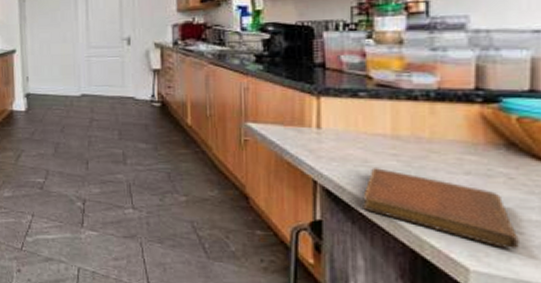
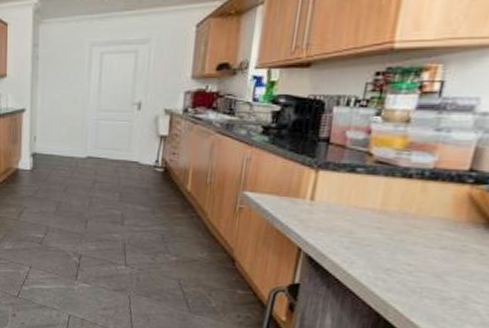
notebook: present [363,166,519,250] -> none [339,238,477,317]

